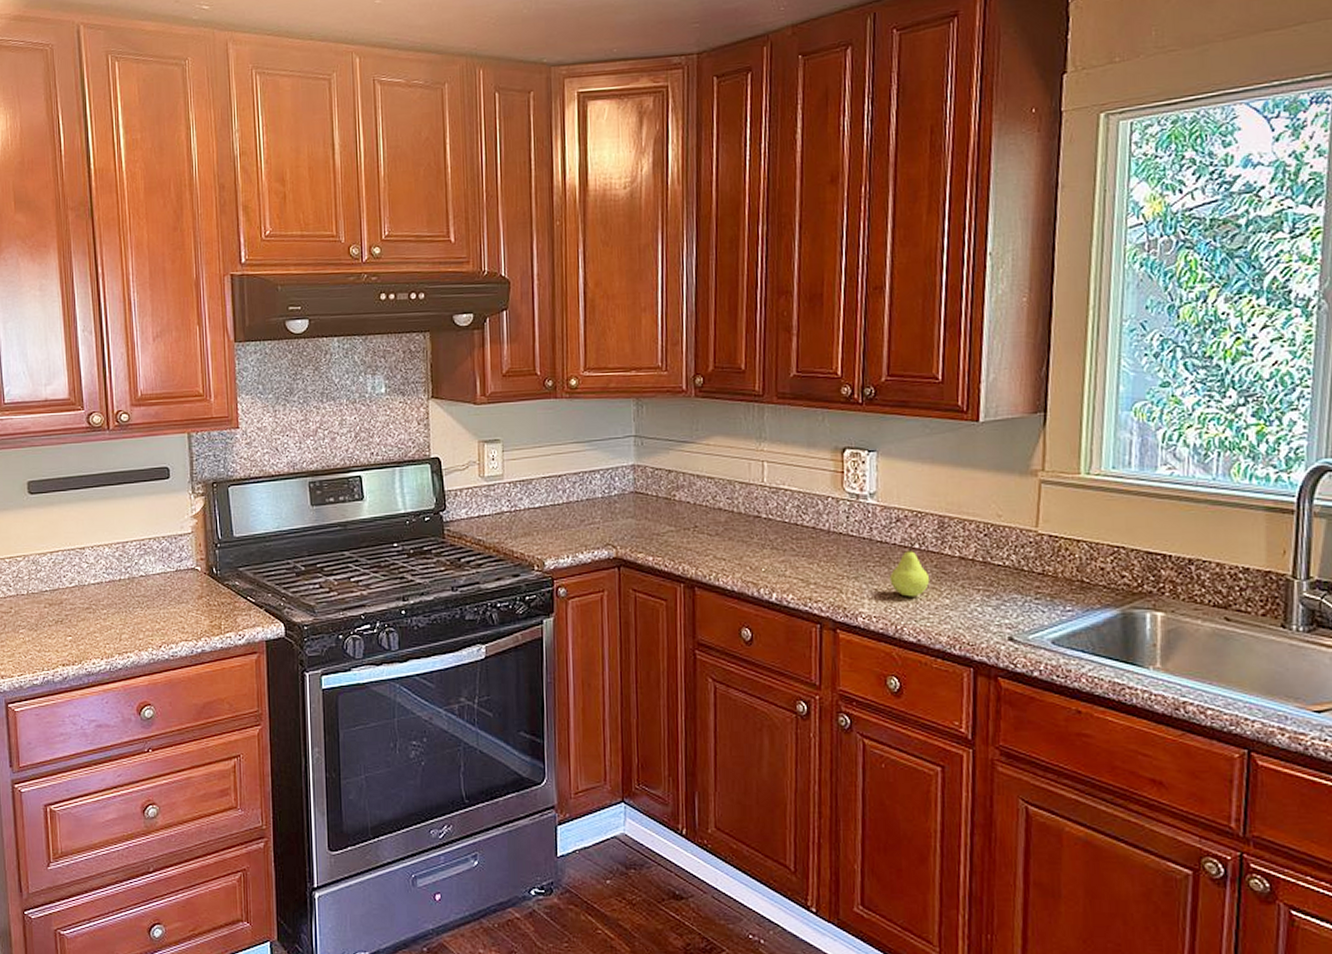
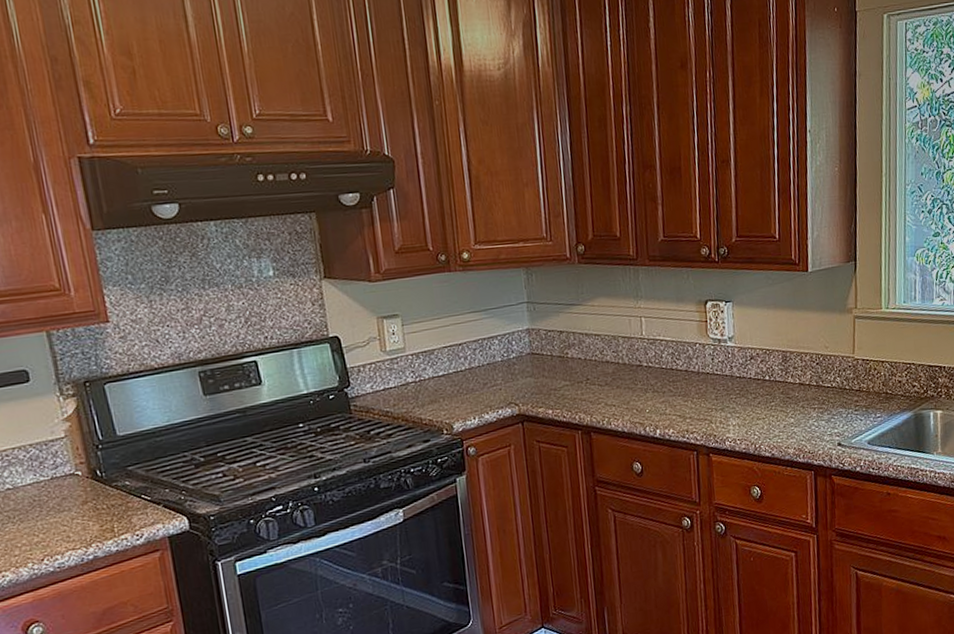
fruit: present [889,545,930,597] -> none [748,377,779,421]

